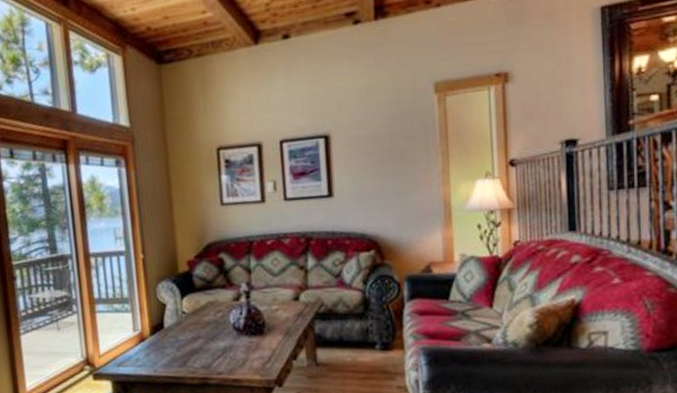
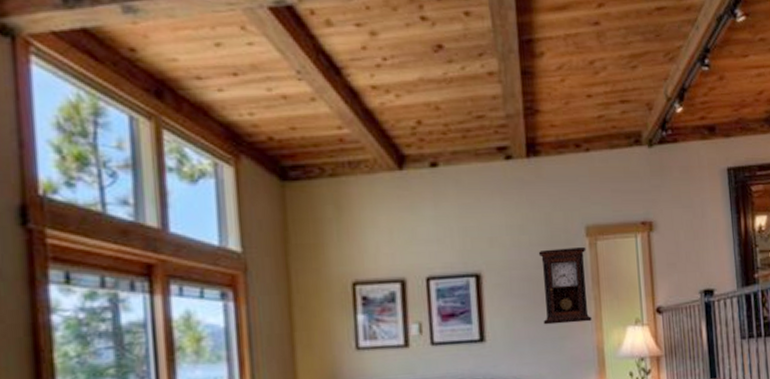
pendulum clock: none [385,103,439,181] -> present [538,246,592,325]

